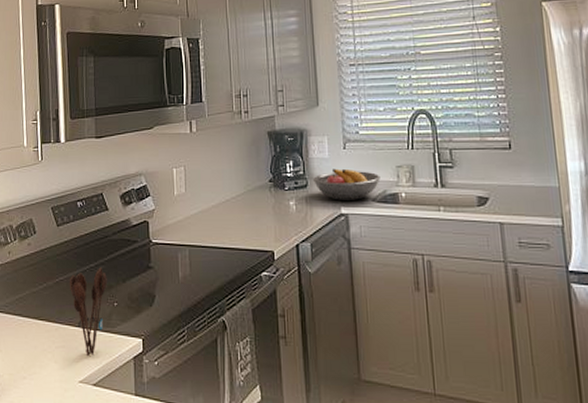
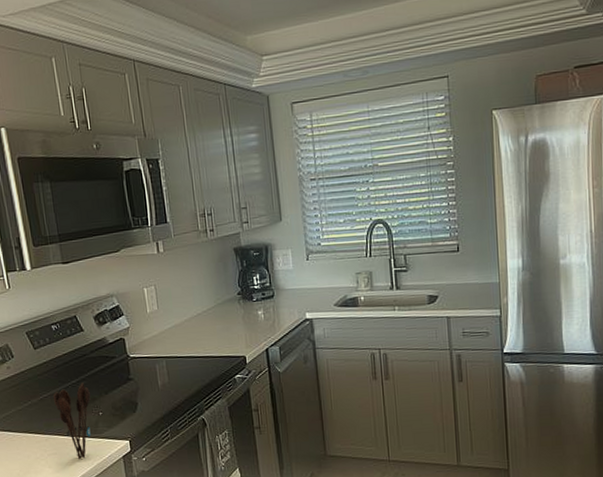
fruit bowl: present [312,168,381,200] -> none [278,278,341,307]

